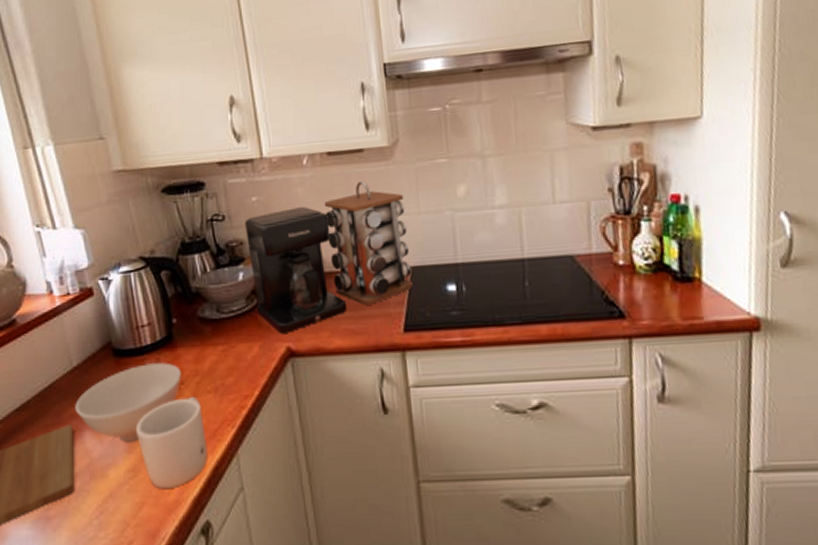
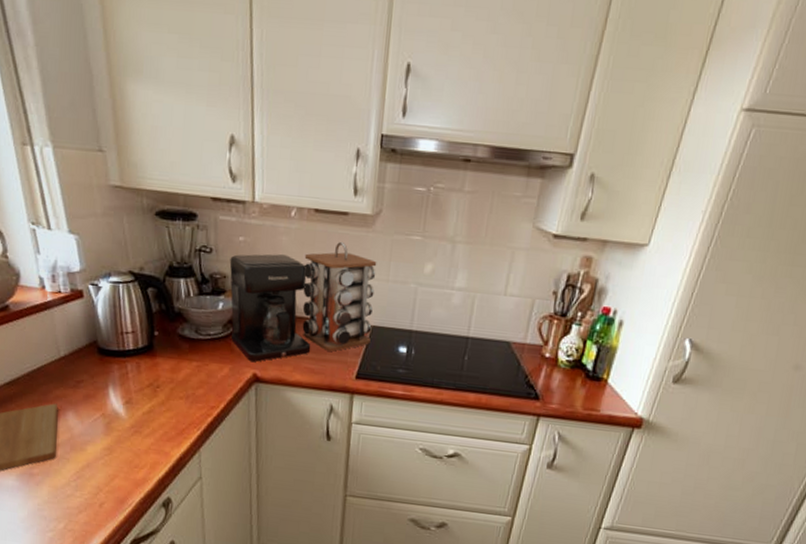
bowl: present [75,362,181,442] -> none [60,365,158,427]
mug: present [135,396,207,490] -> none [113,399,175,469]

